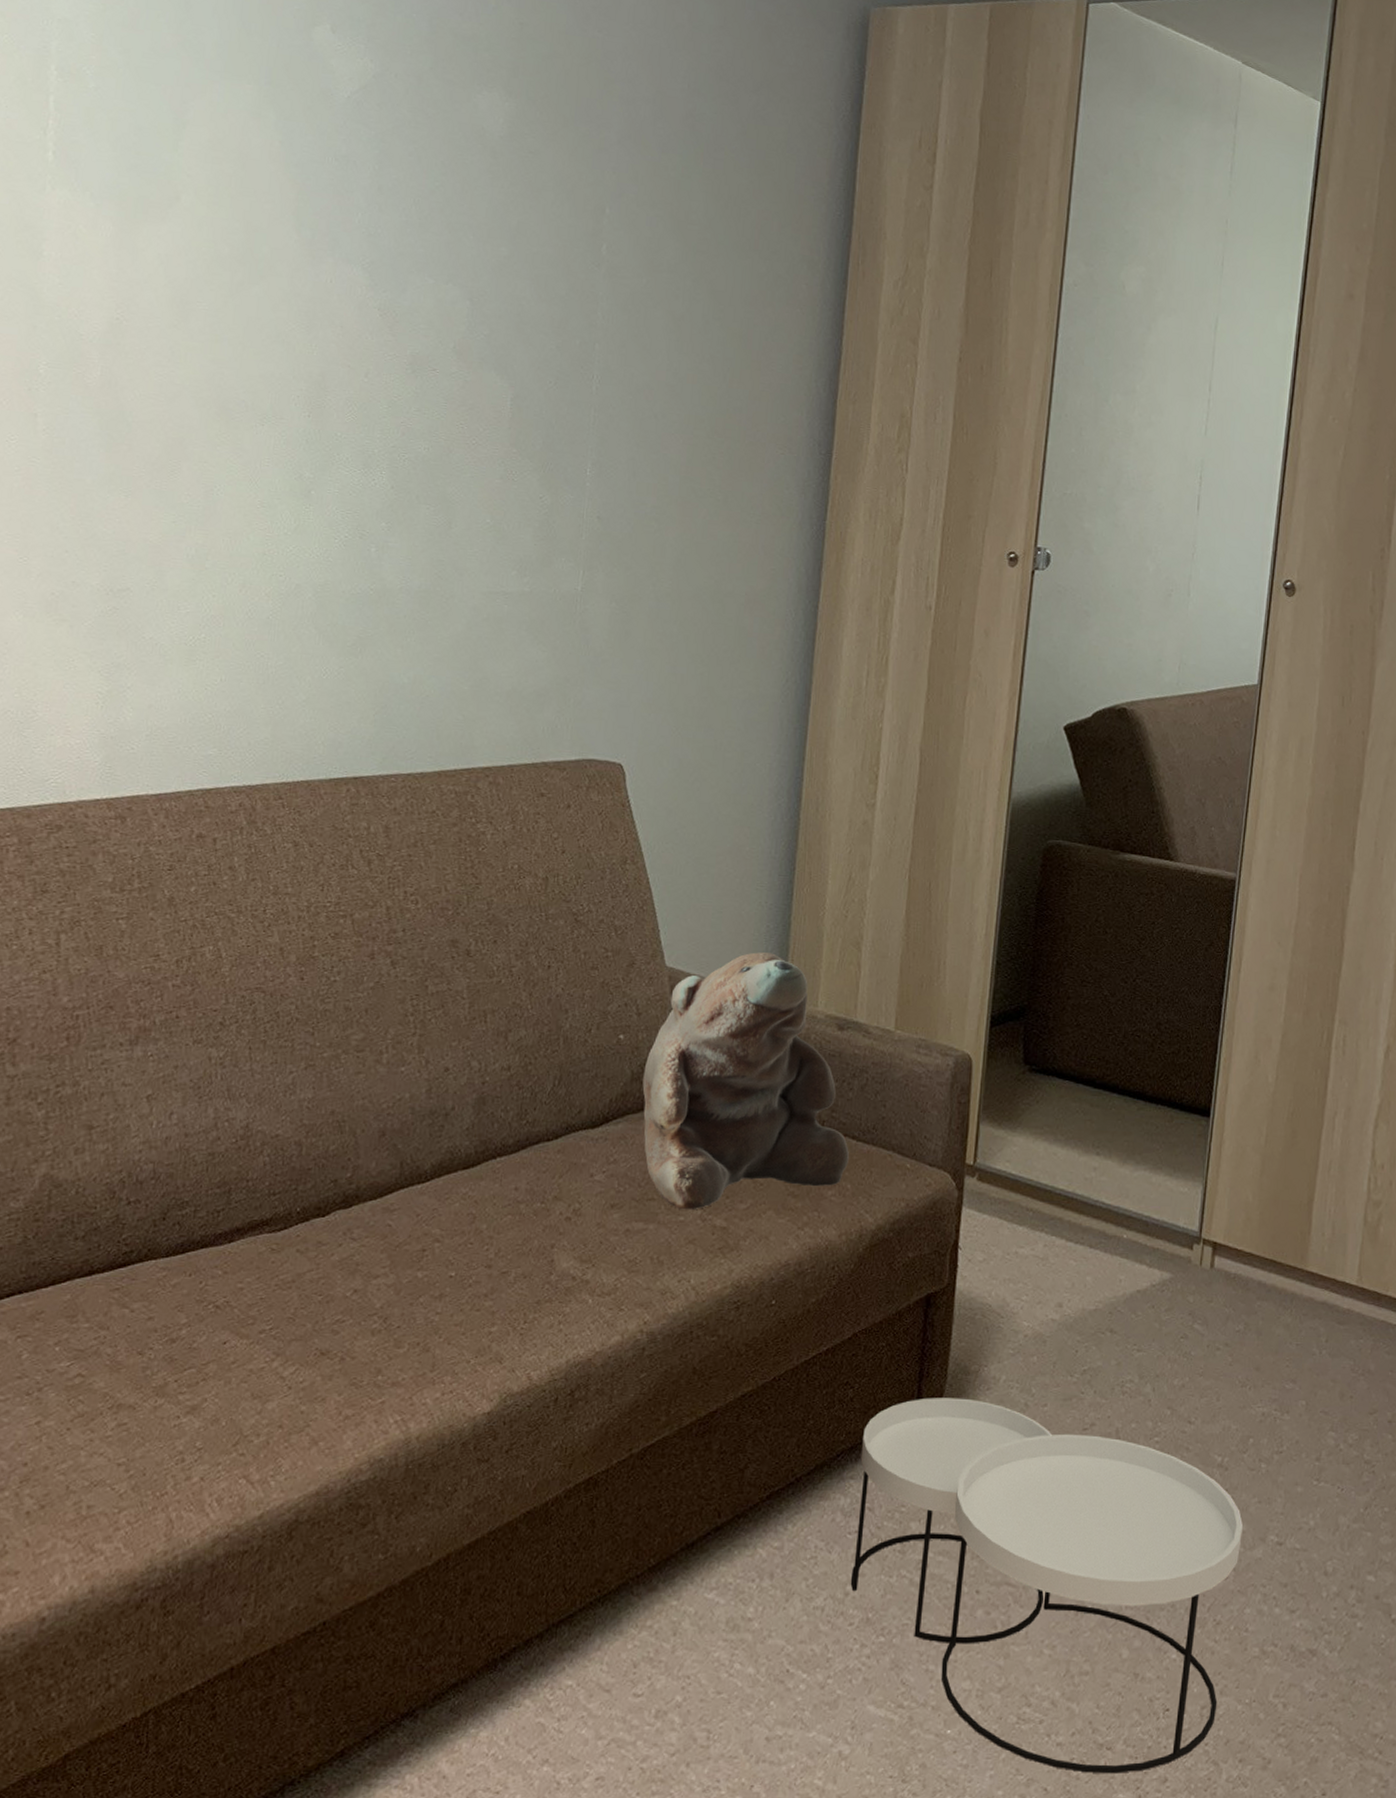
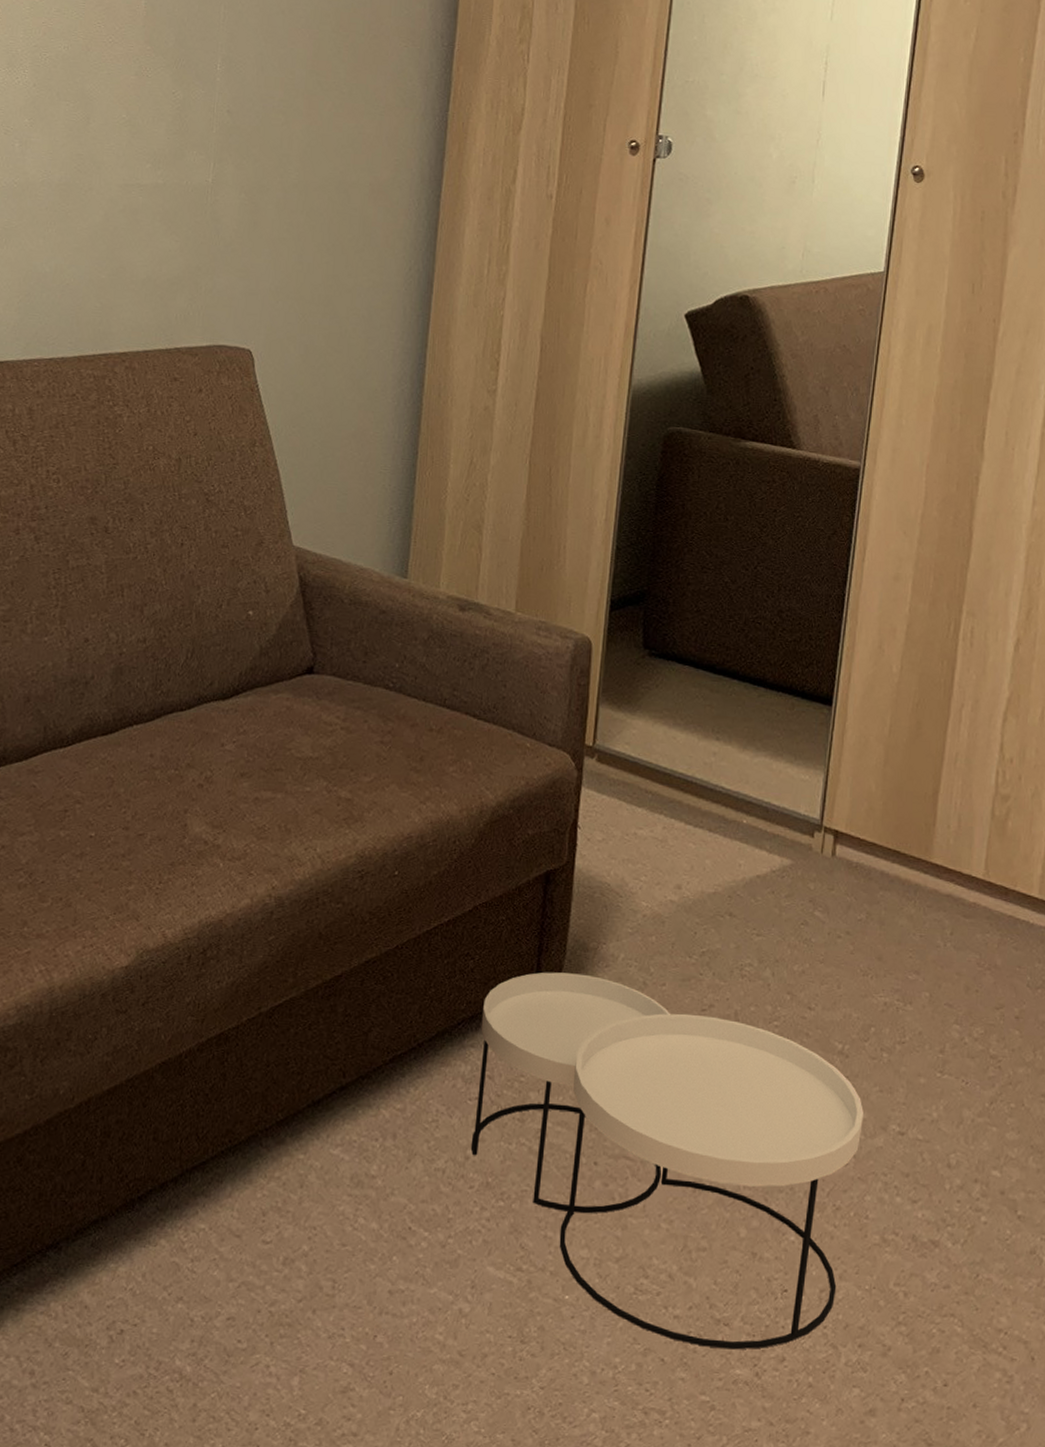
stuffed animal: present [642,952,849,1210] -> none [270,533,470,782]

